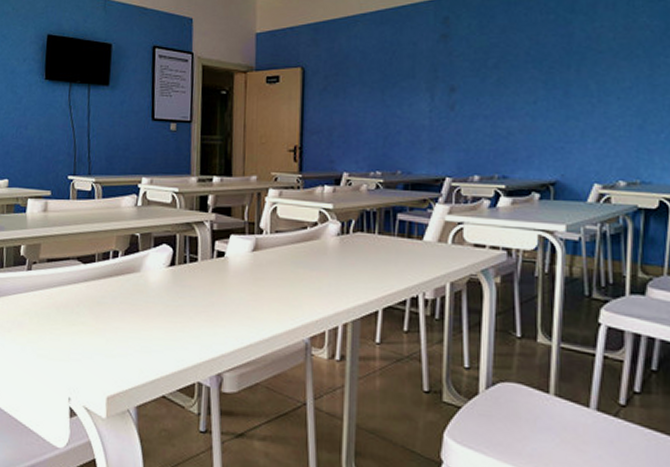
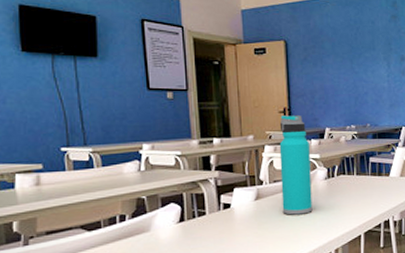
water bottle: none [283,155,323,275] -> present [279,115,313,215]

